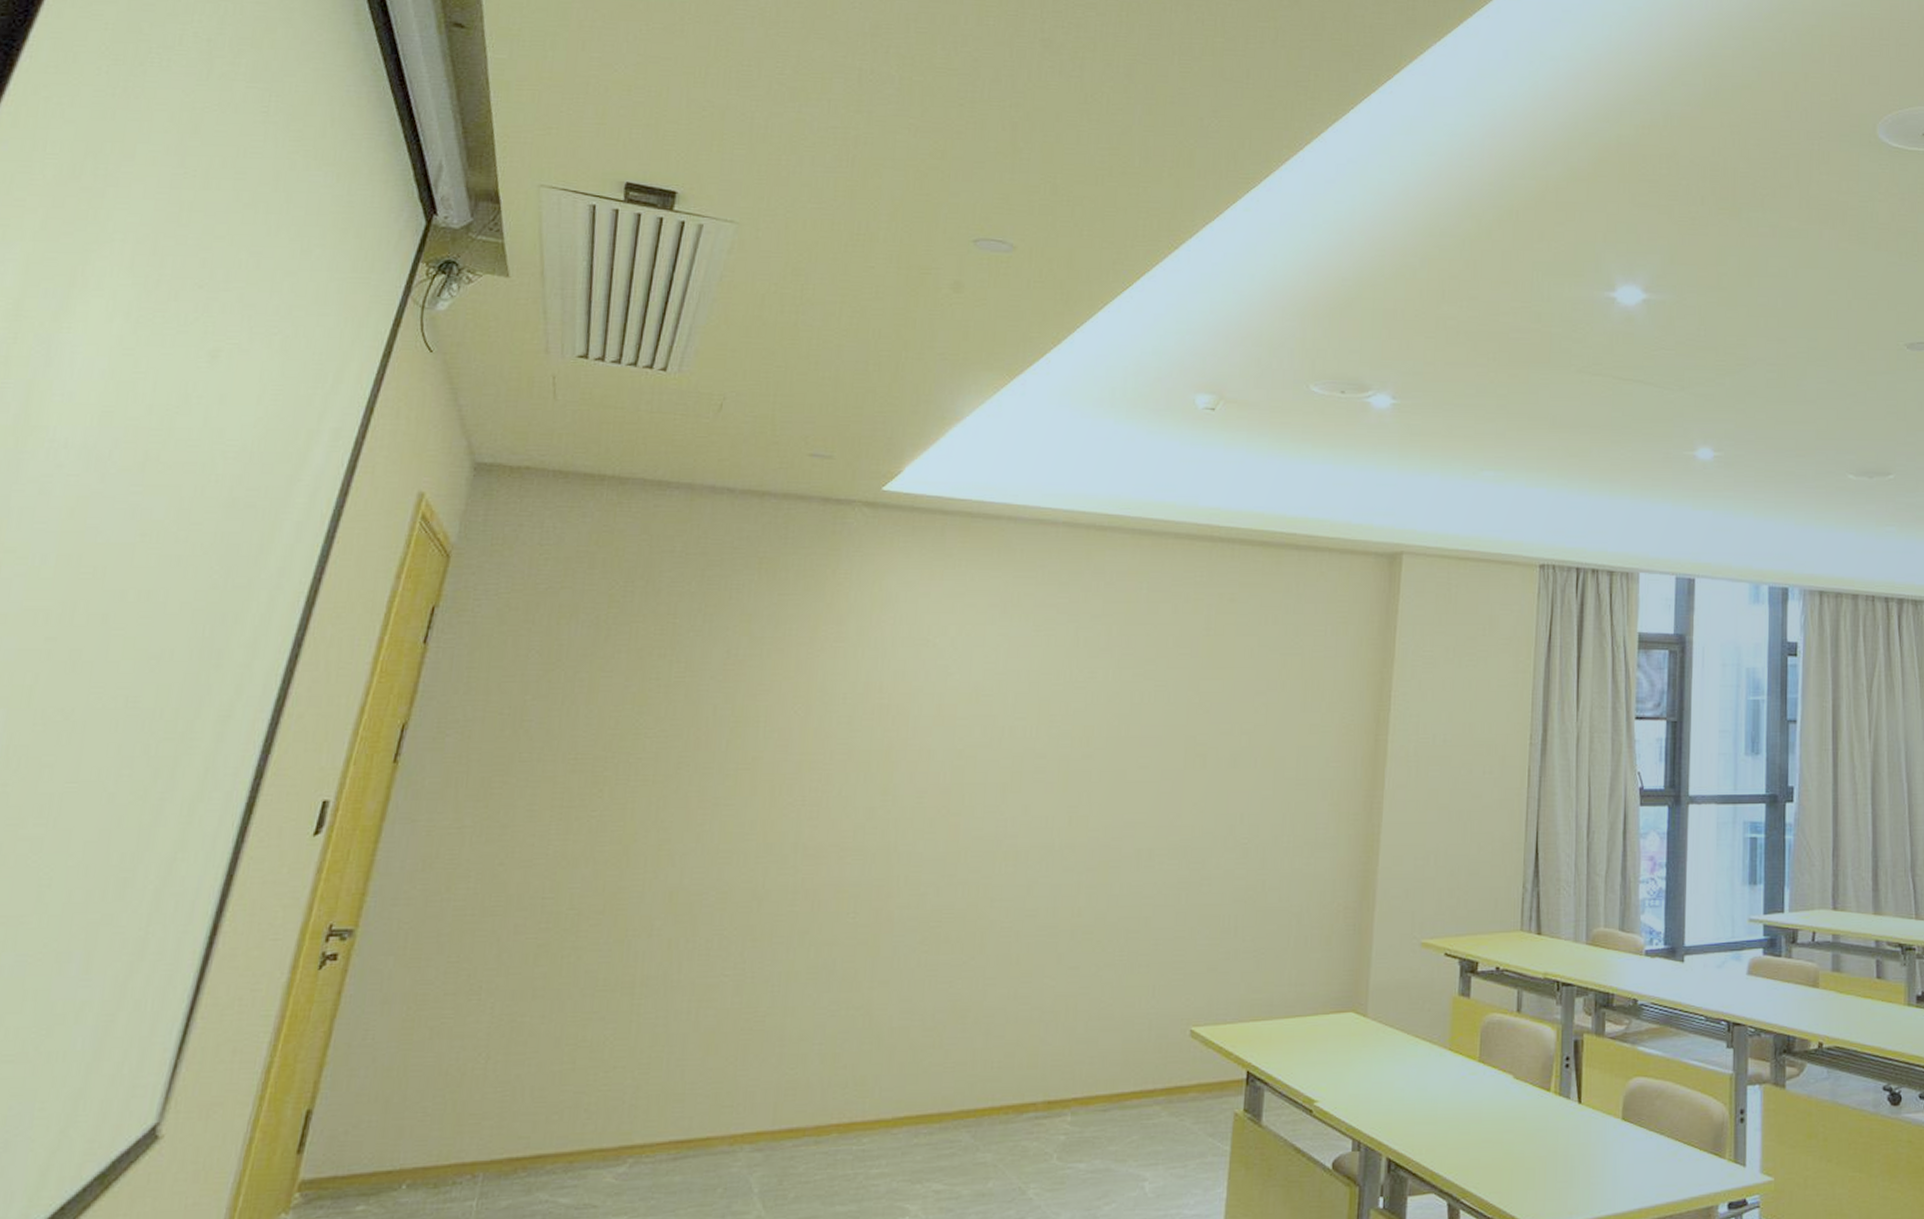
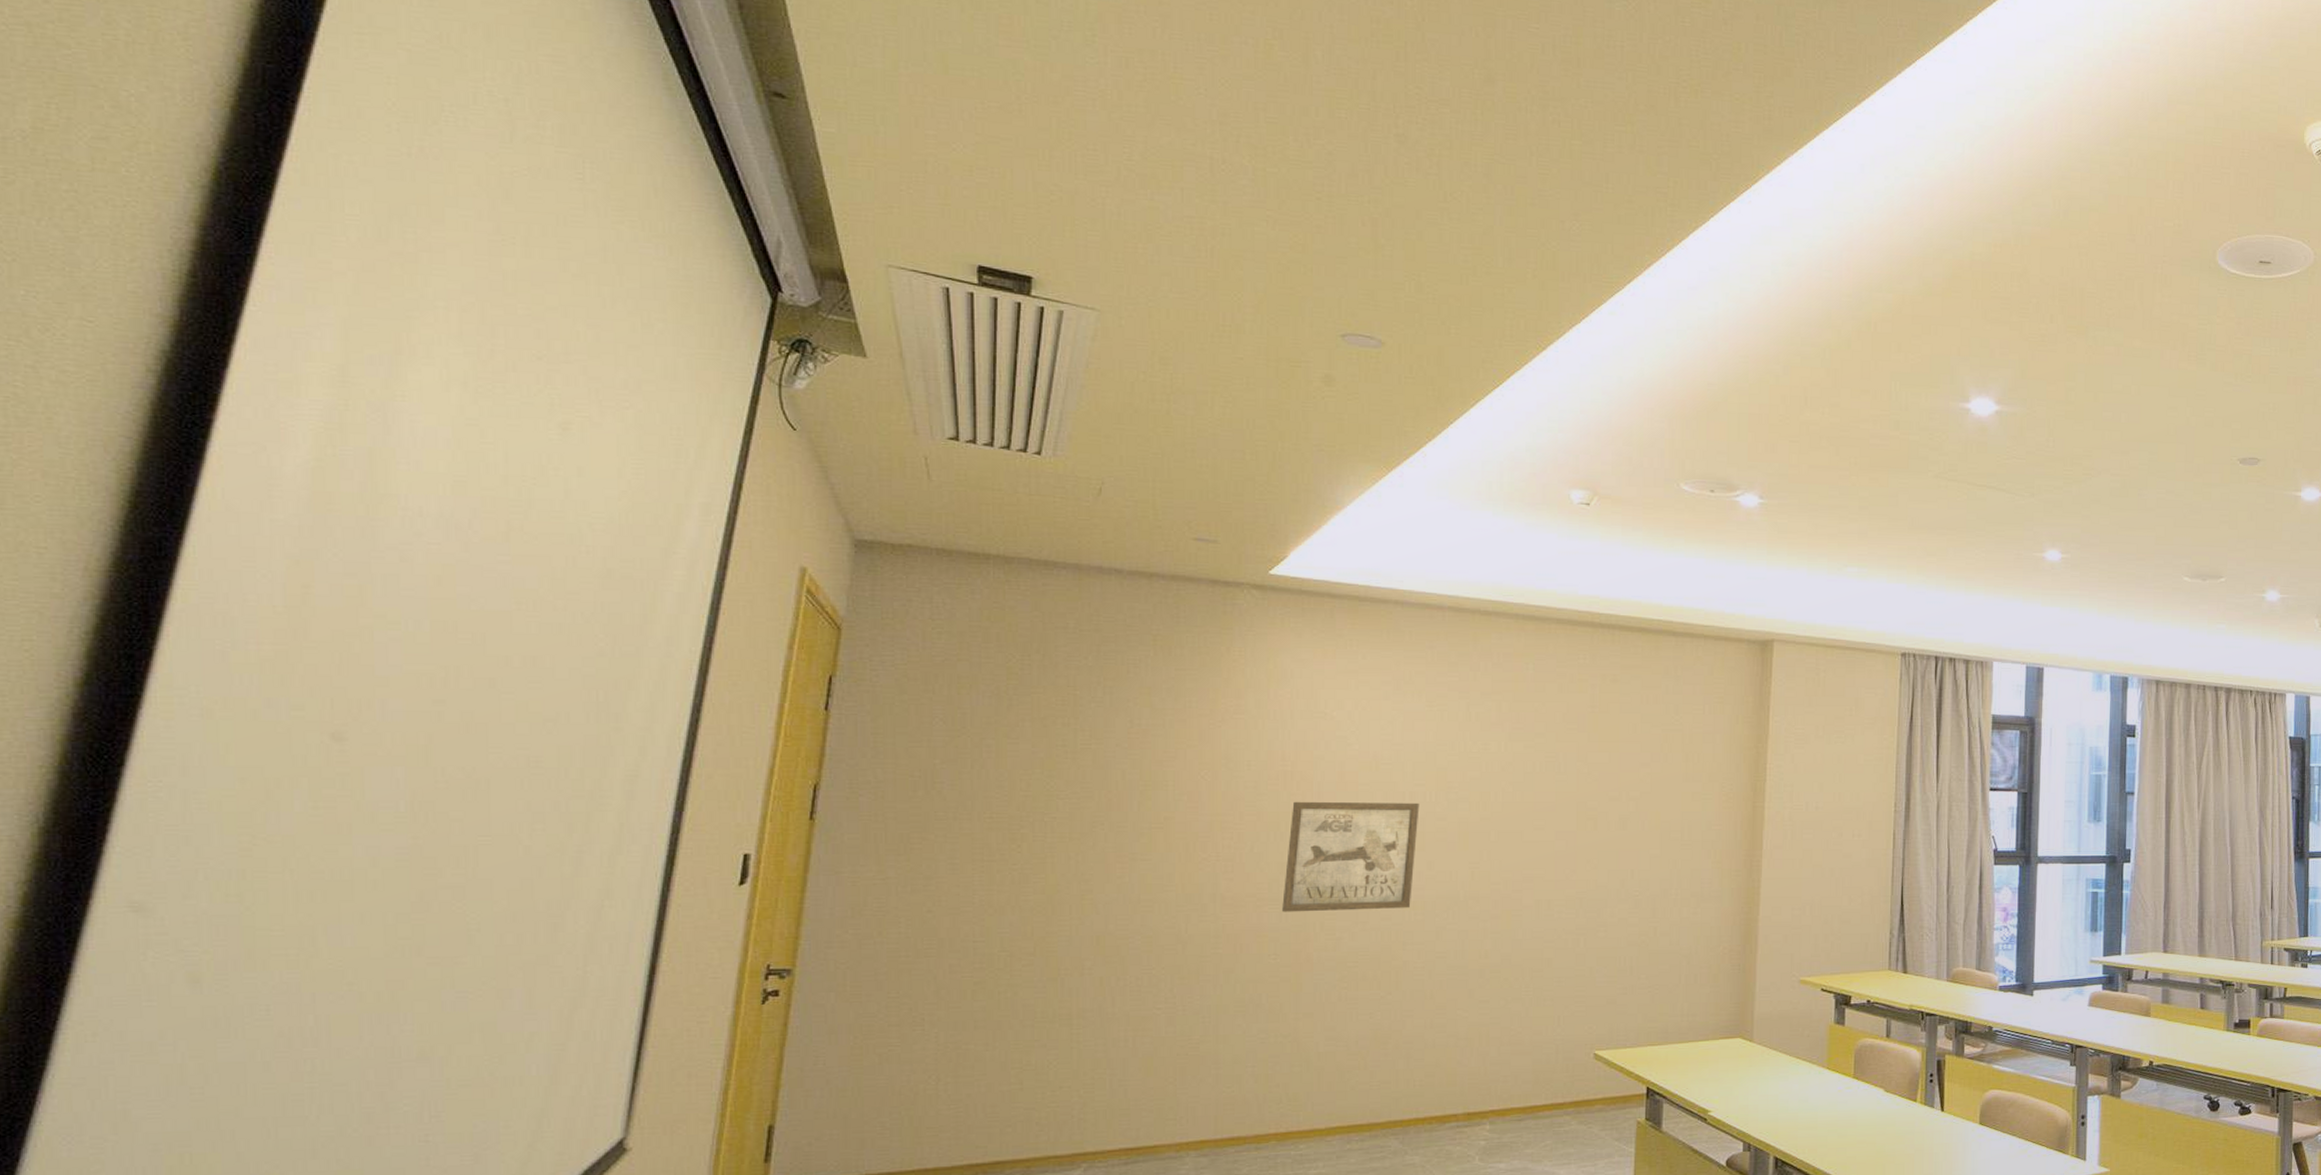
wall art: none [866,738,1019,864] -> present [1282,801,1420,912]

